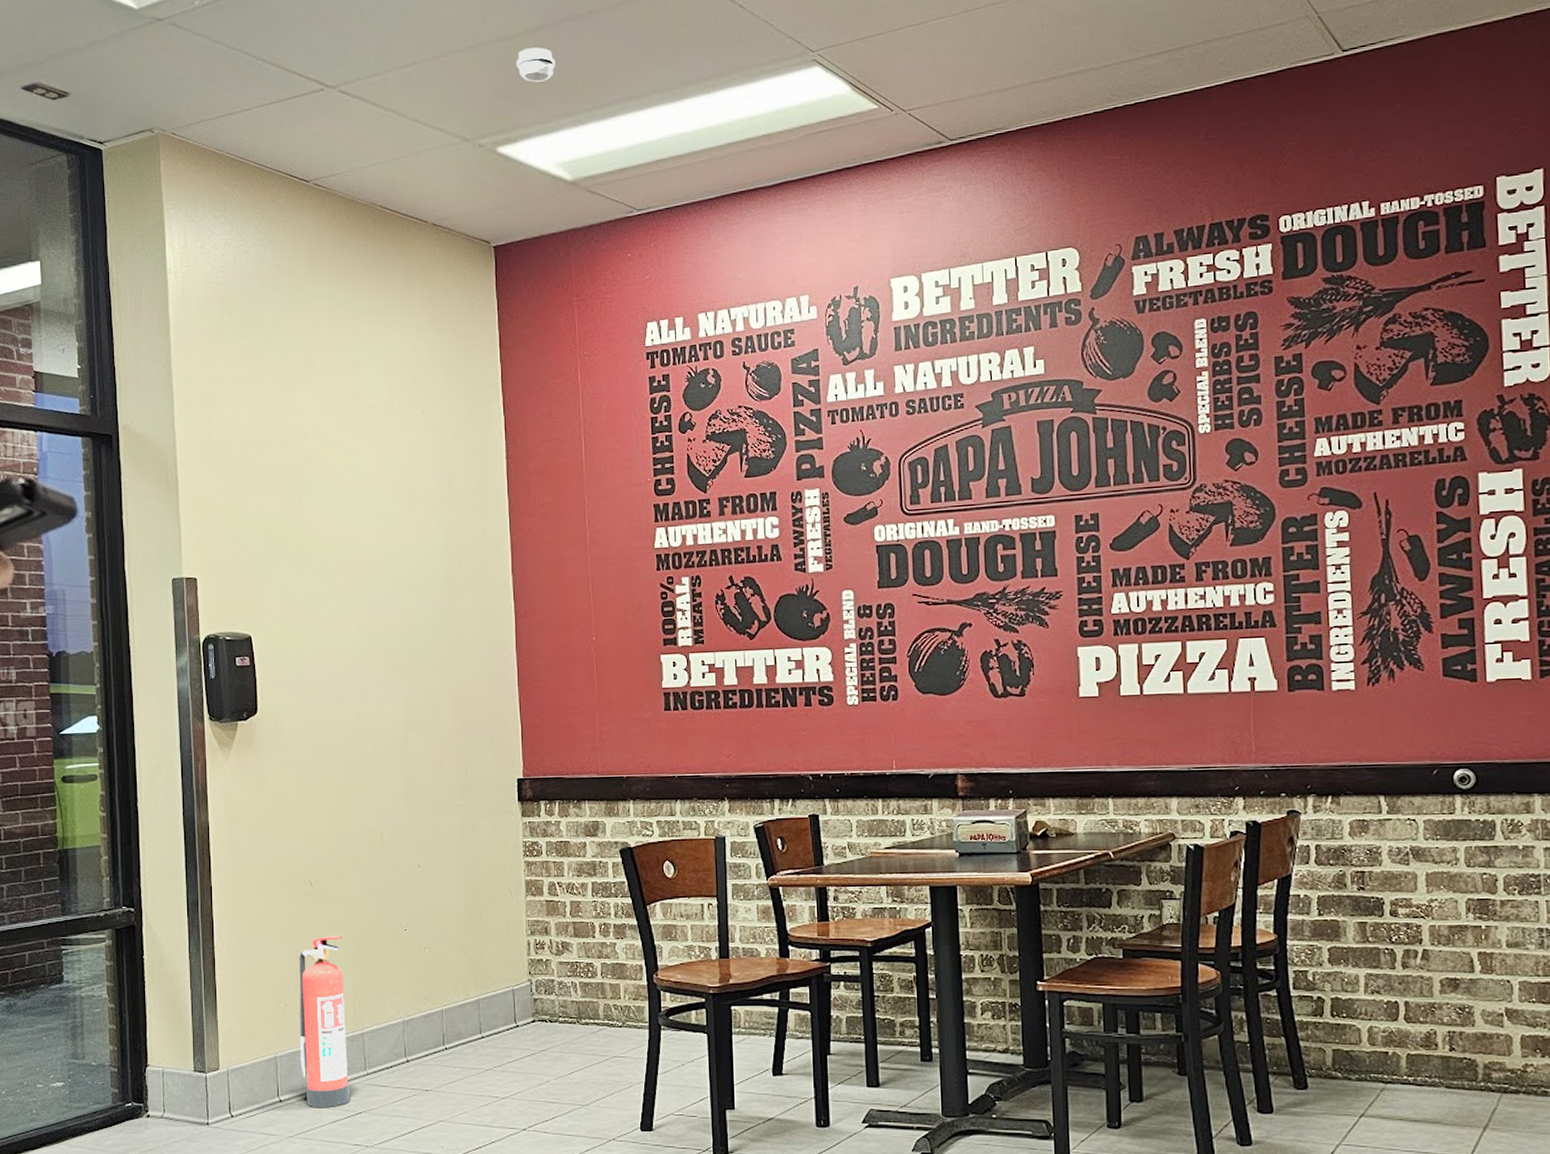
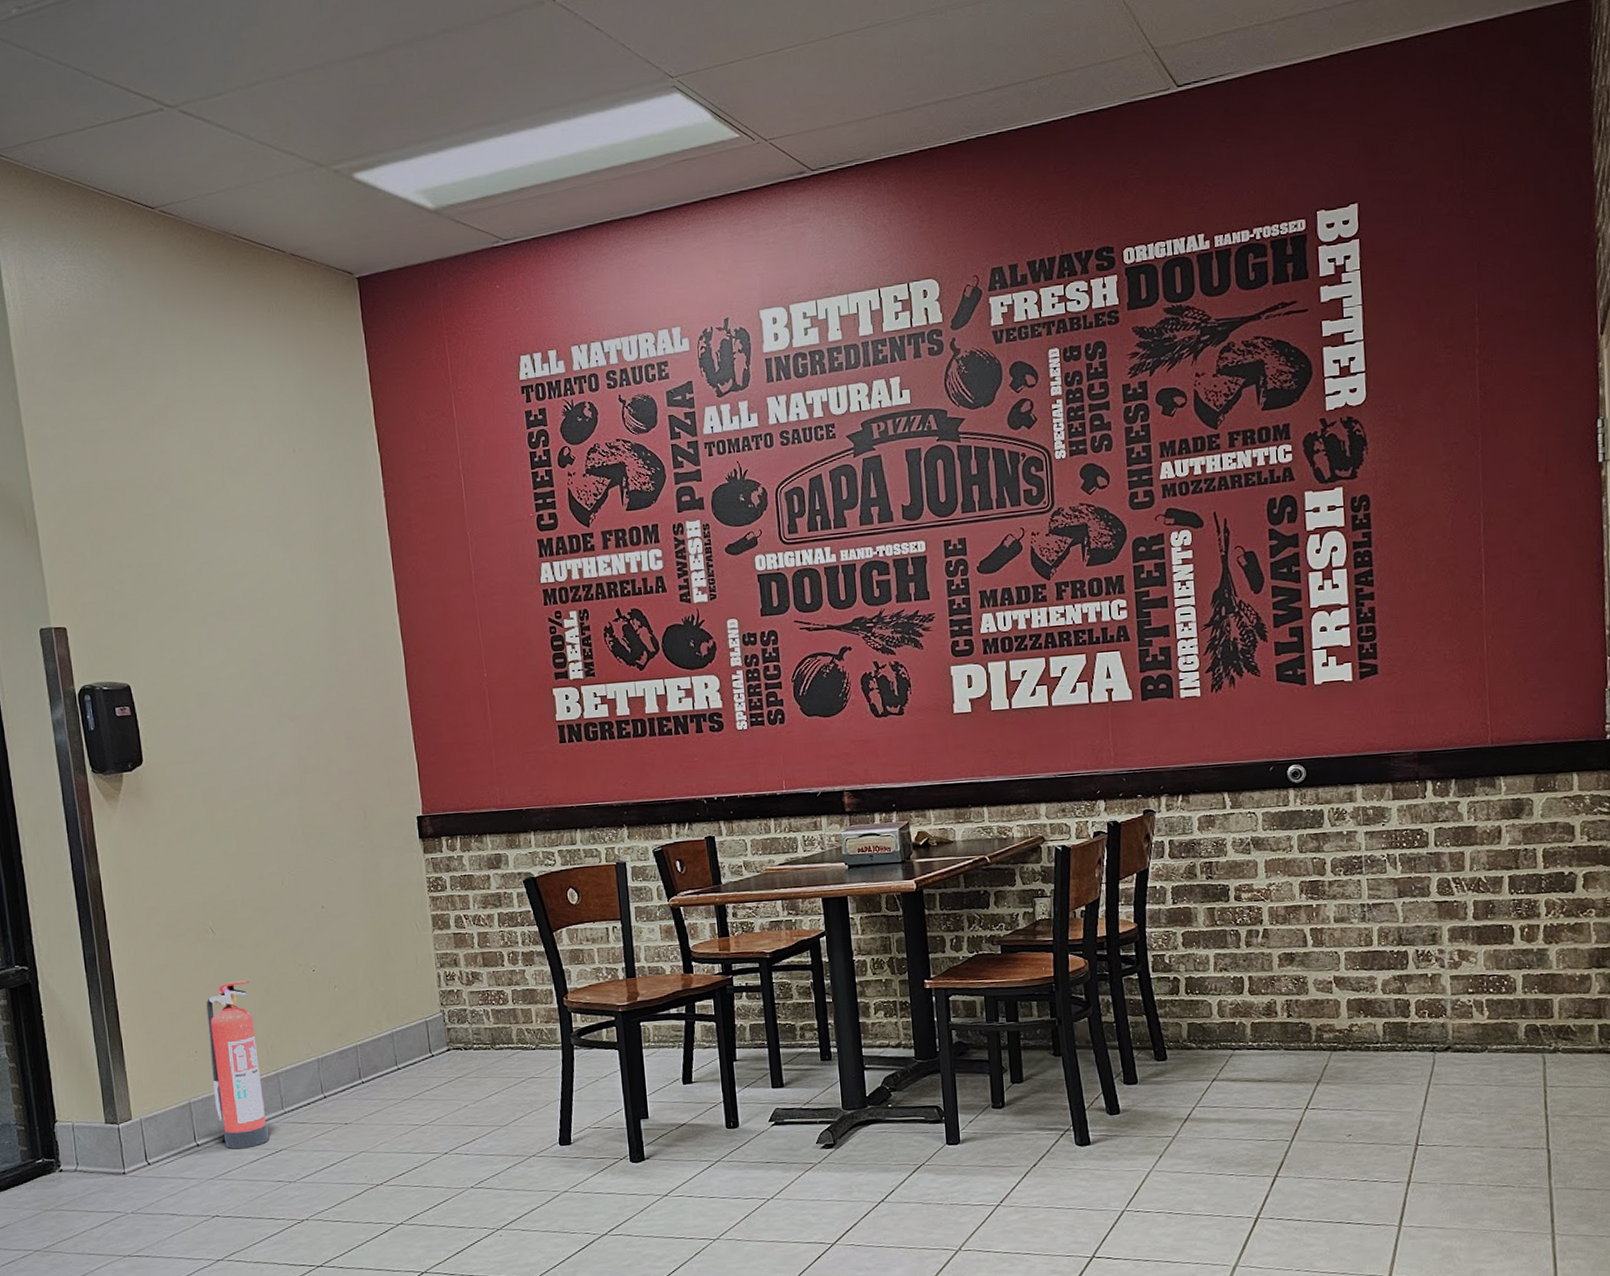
smoke detector: present [516,47,555,82] -> none [367,67,409,105]

